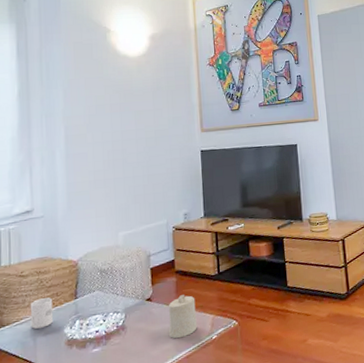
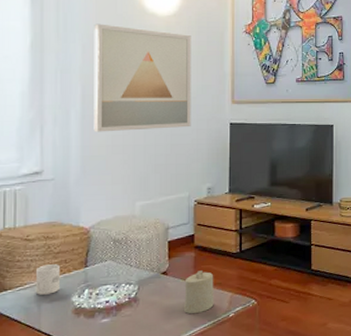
wall art: none [73,69,165,169] -> present [93,23,191,132]

